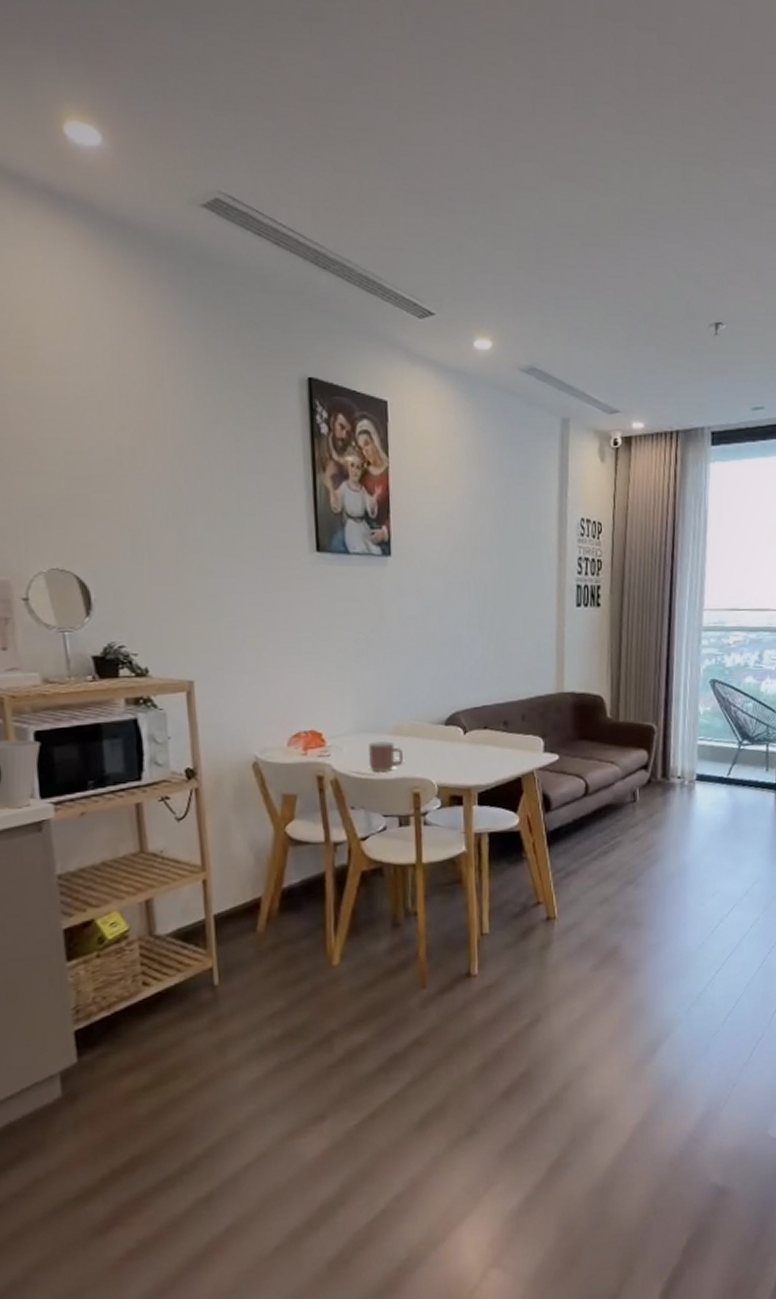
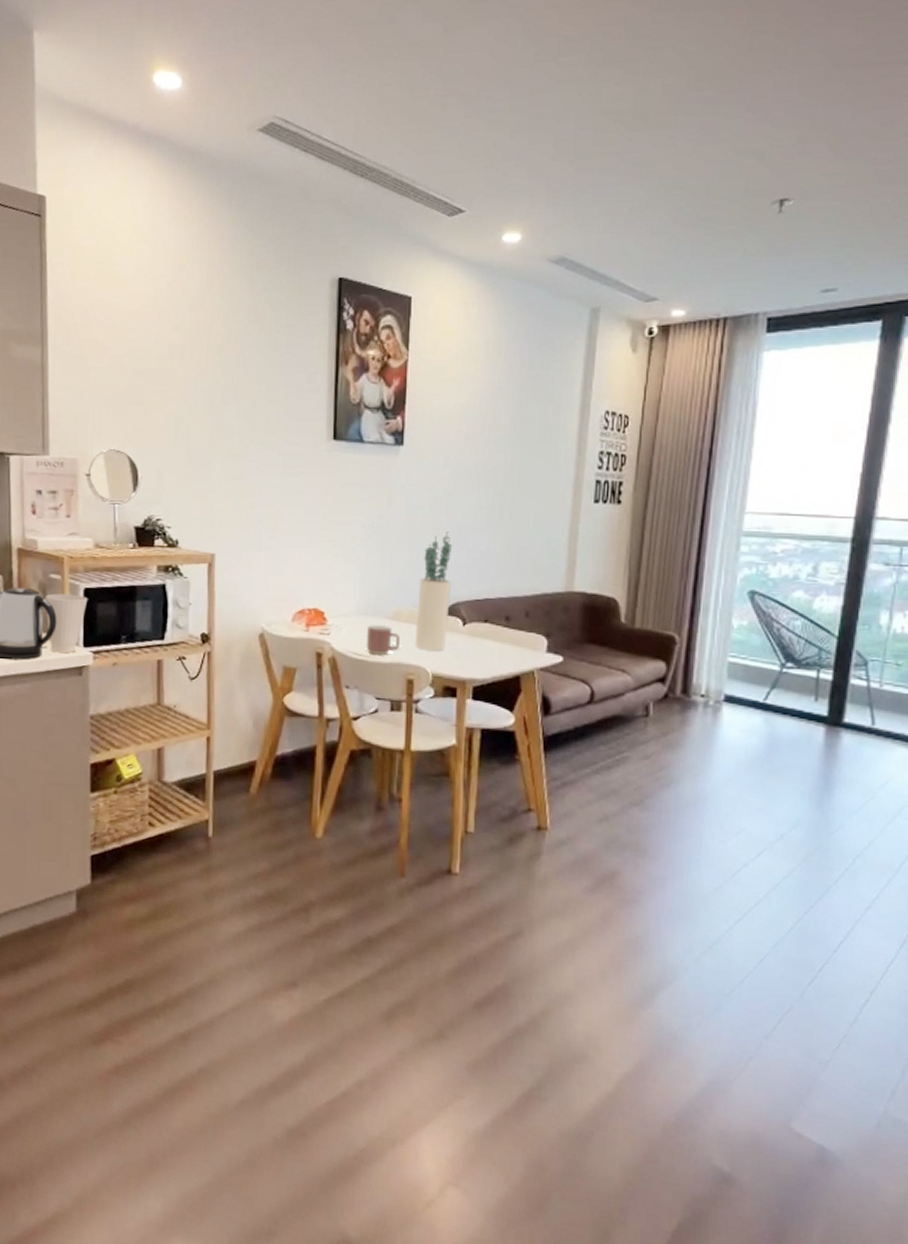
vase: none [417,642,450,763] -> present [414,532,453,652]

